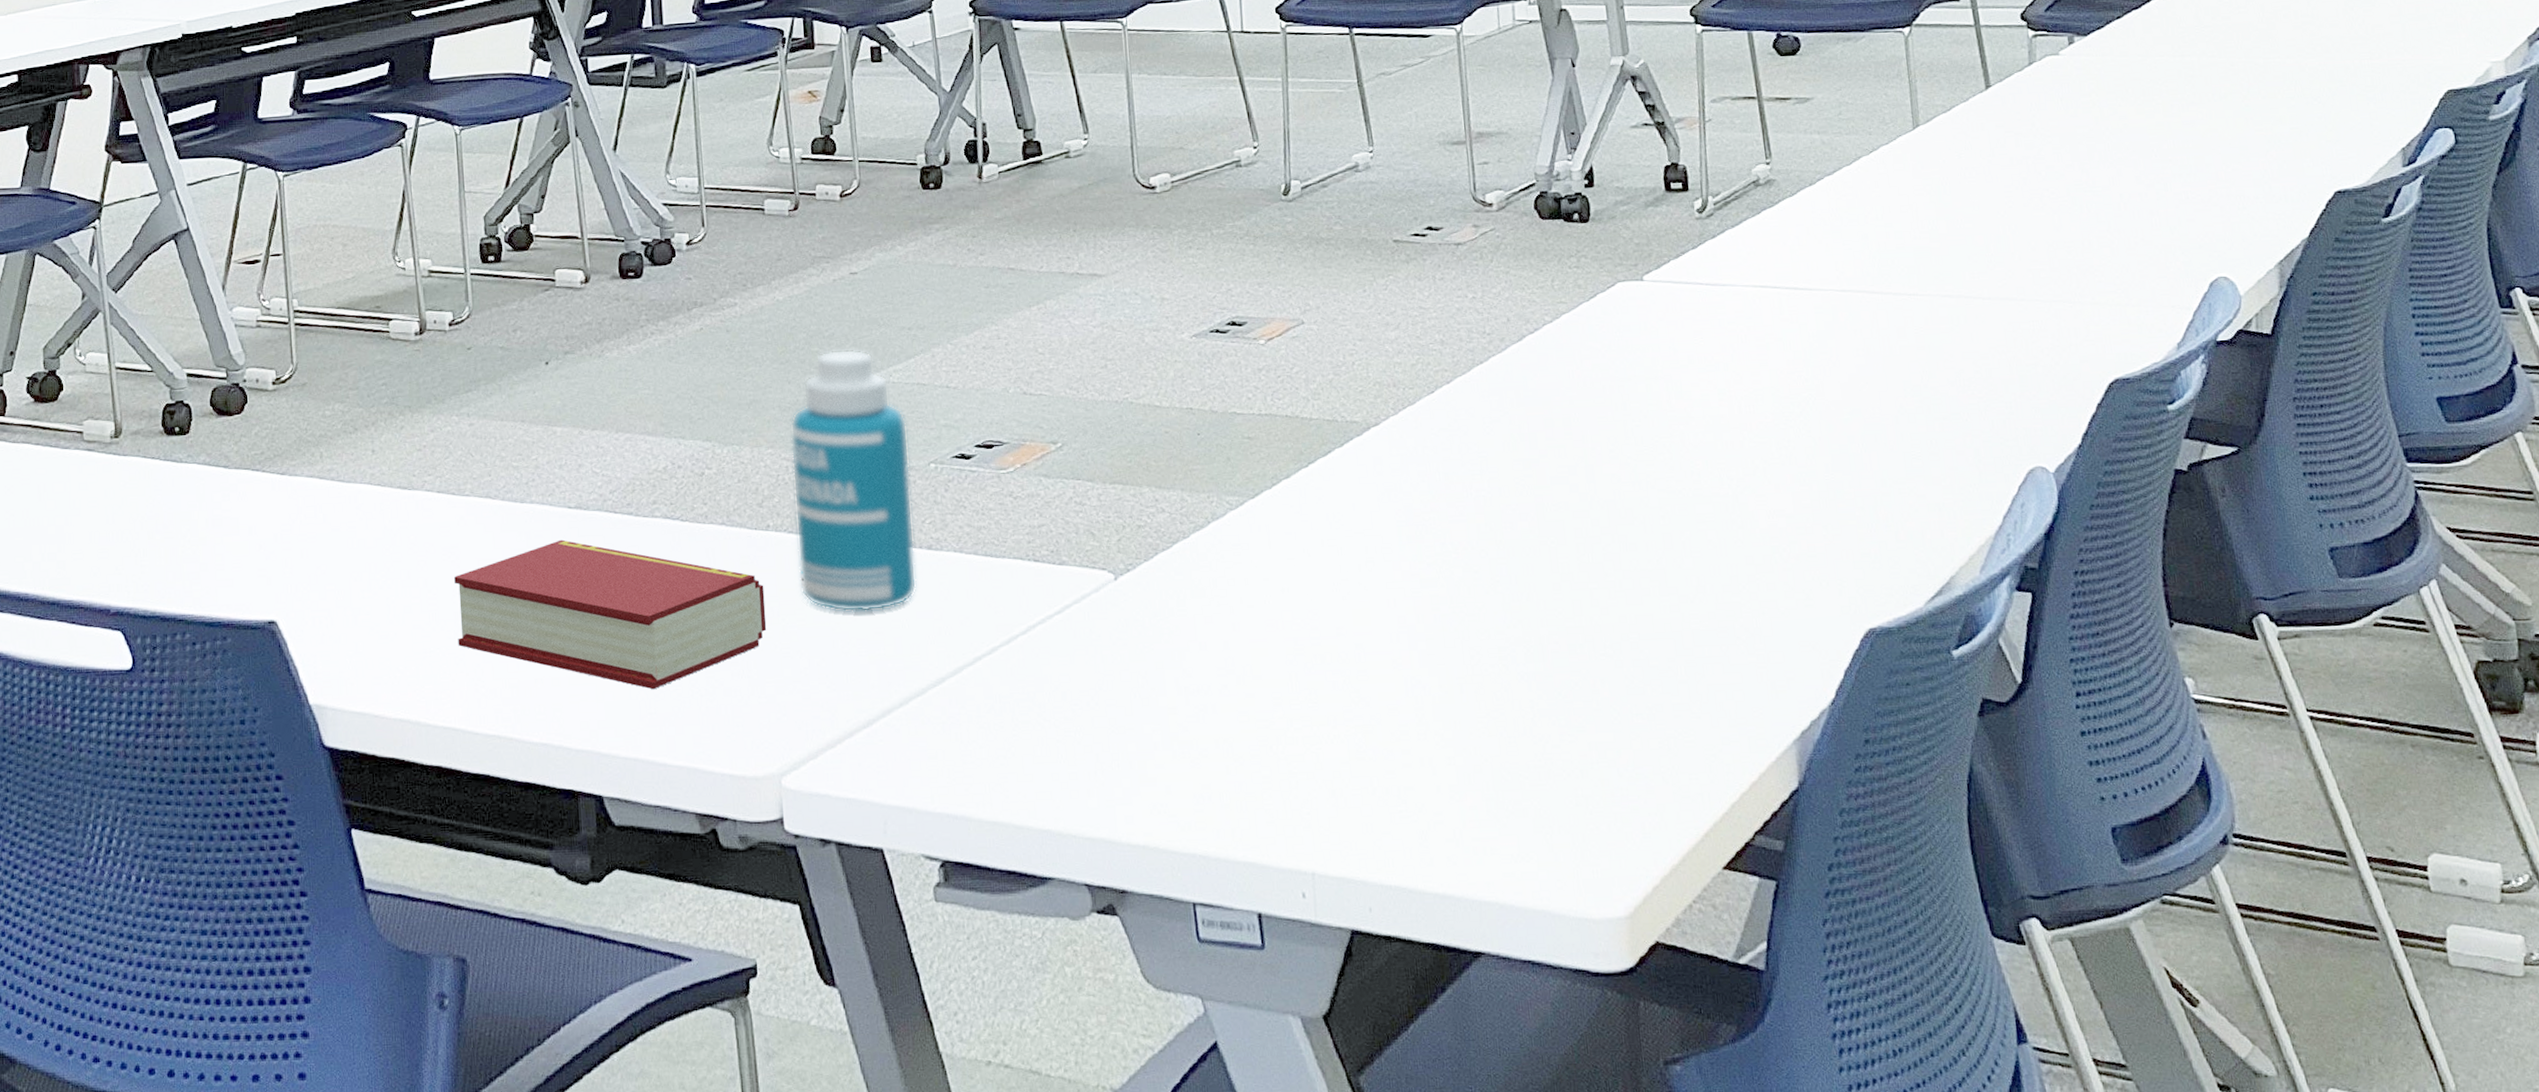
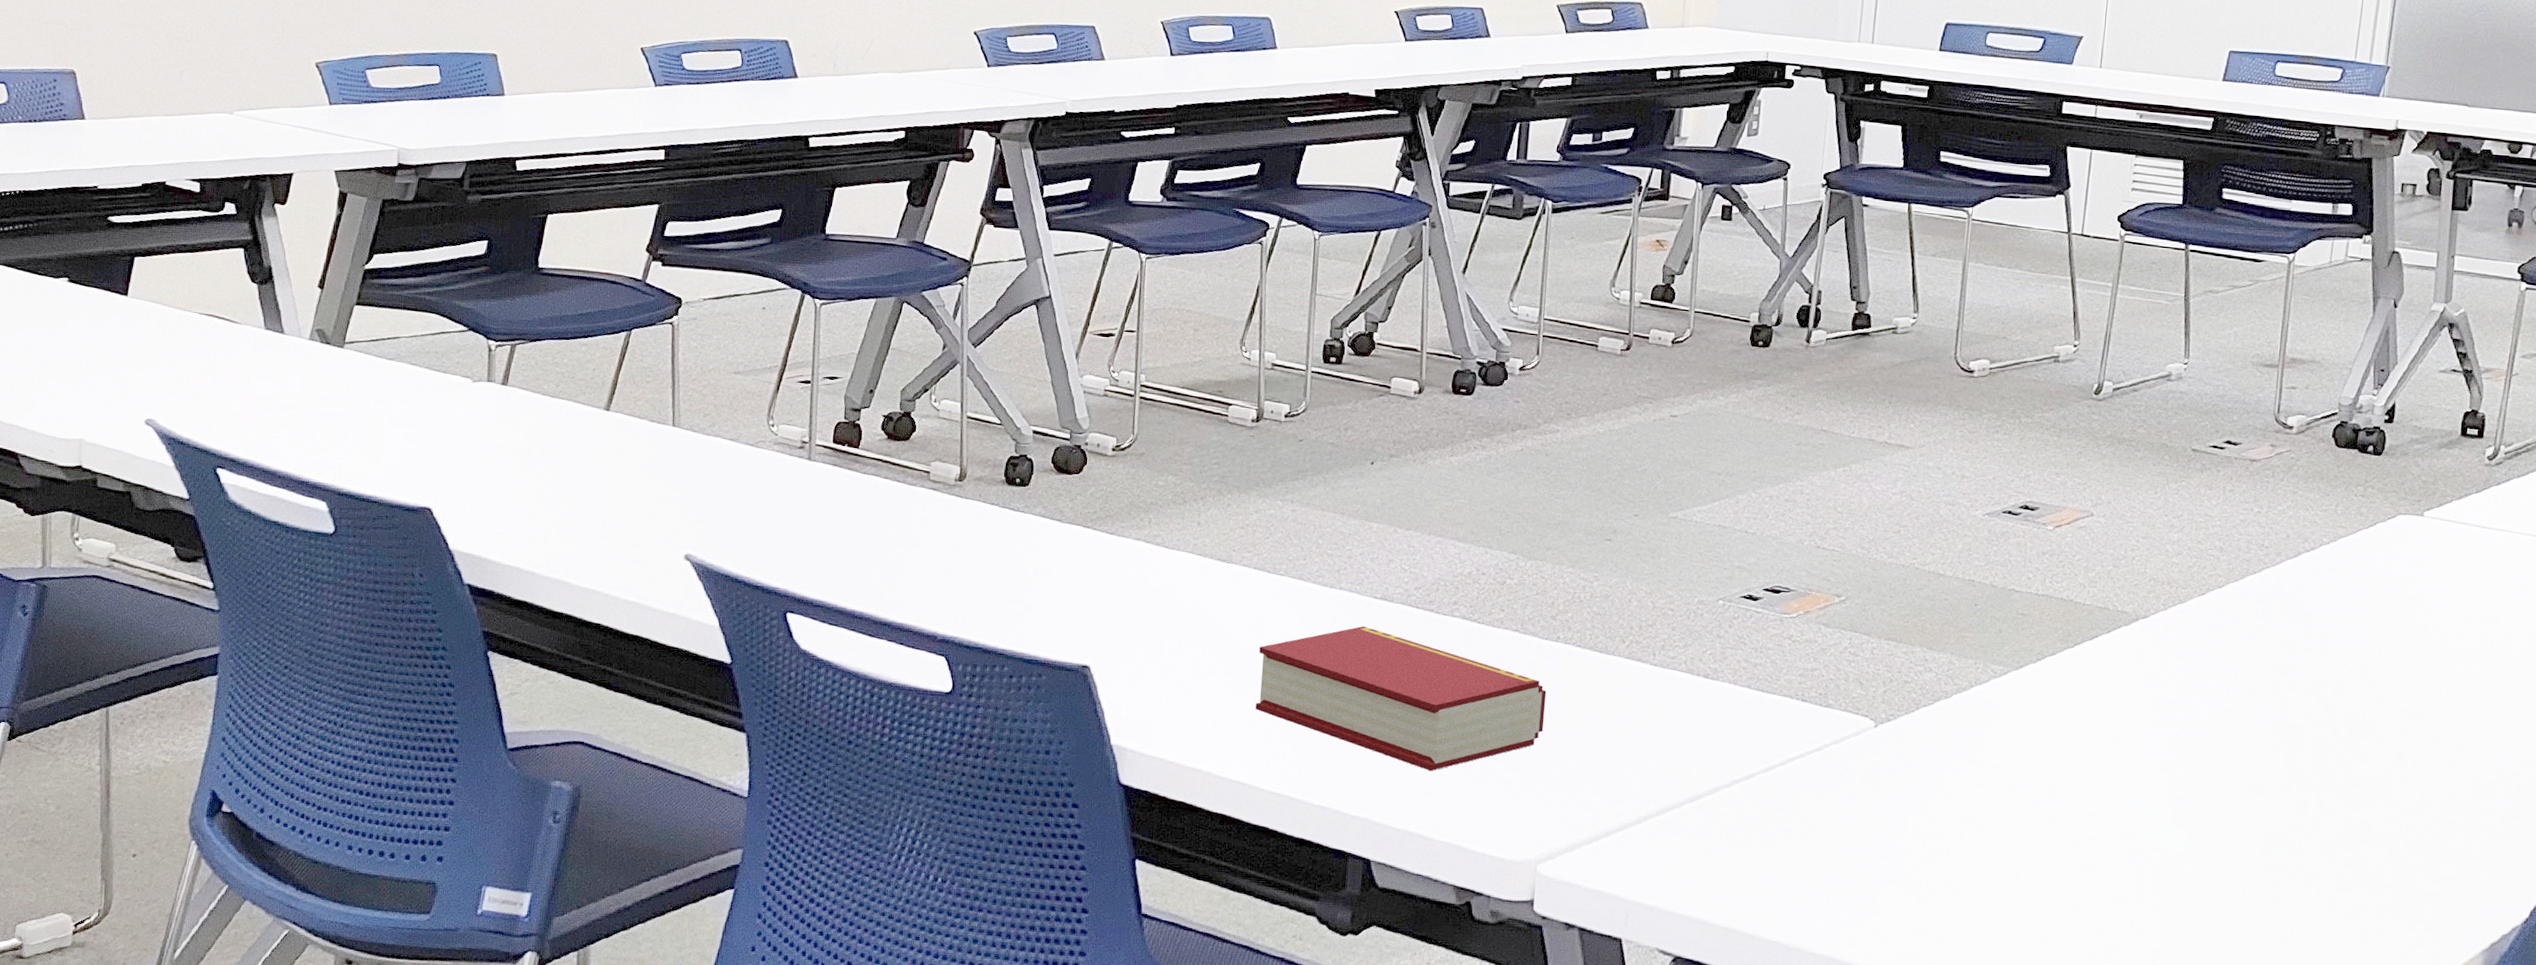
bottle: present [790,349,917,612] -> none [1579,484,1703,727]

